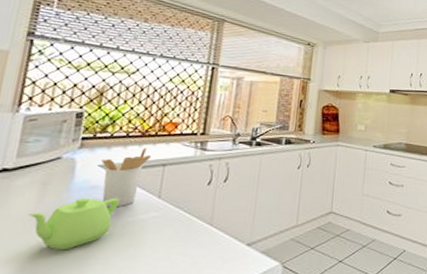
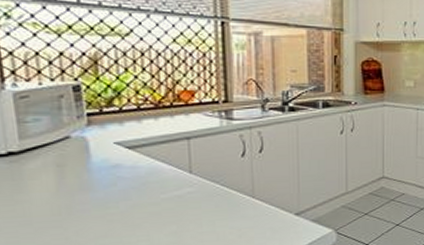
teapot: present [29,197,121,251] -> none [52,175,149,230]
utensil holder: present [101,147,151,207] -> none [116,120,171,186]

